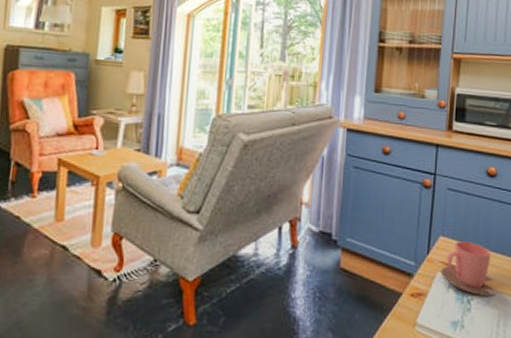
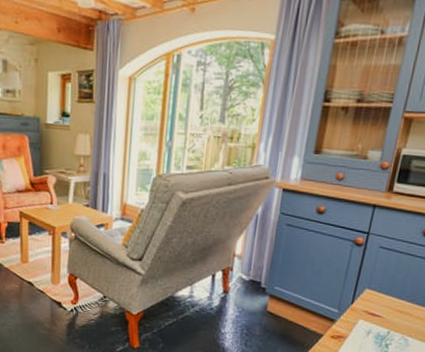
cup: present [440,241,496,296] -> none [362,294,416,343]

